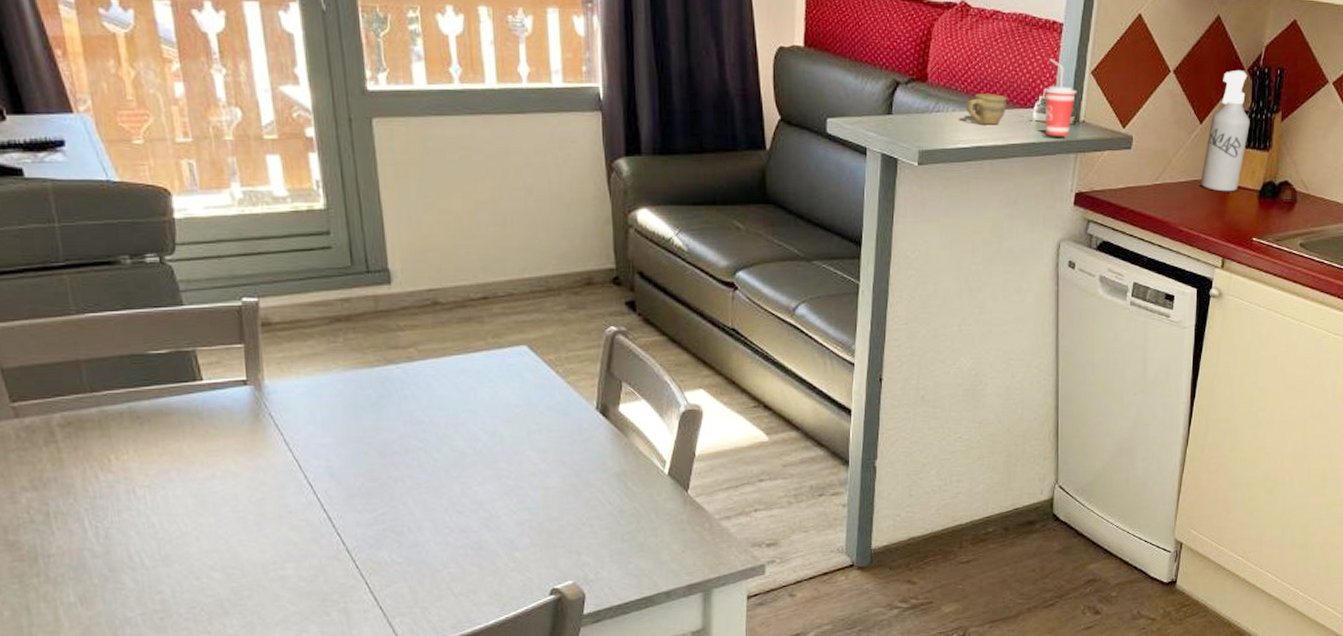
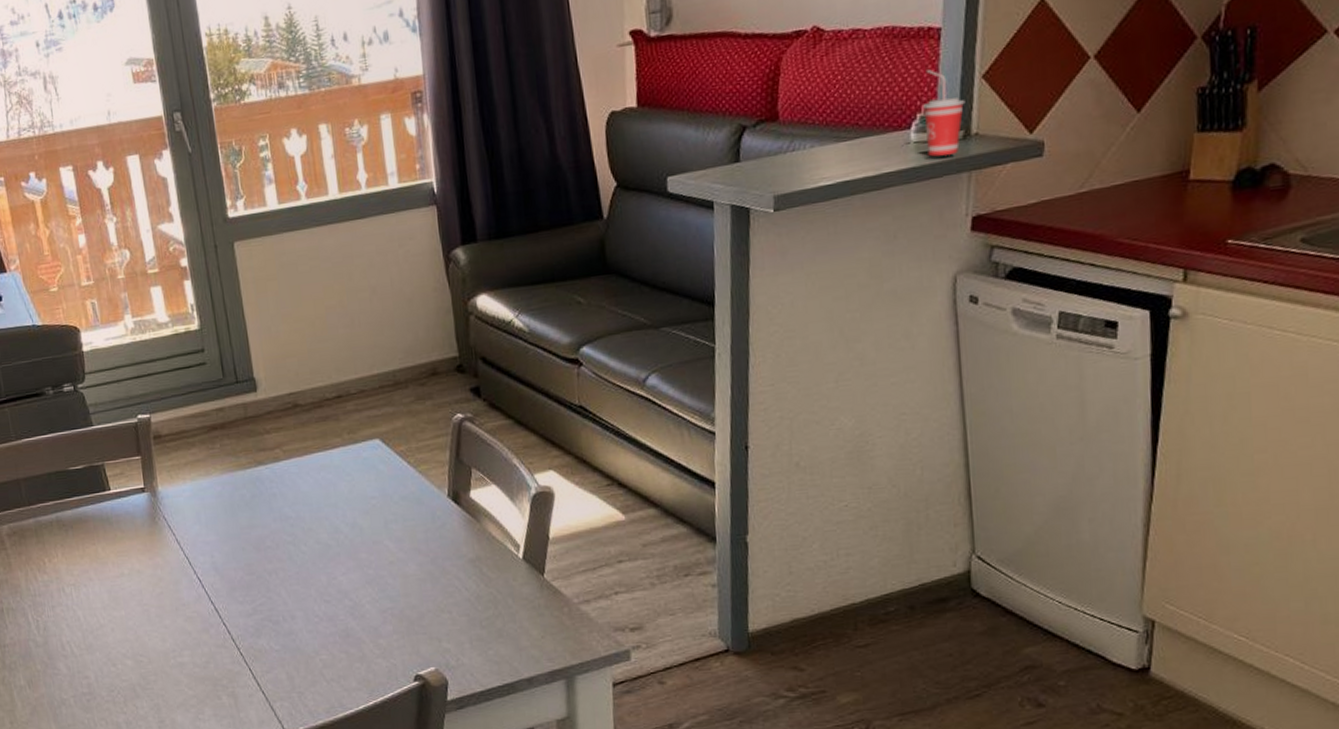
cup: present [966,94,1008,125] -> none [826,120,877,157]
spray bottle: present [1200,69,1250,192] -> none [1144,39,1211,190]

